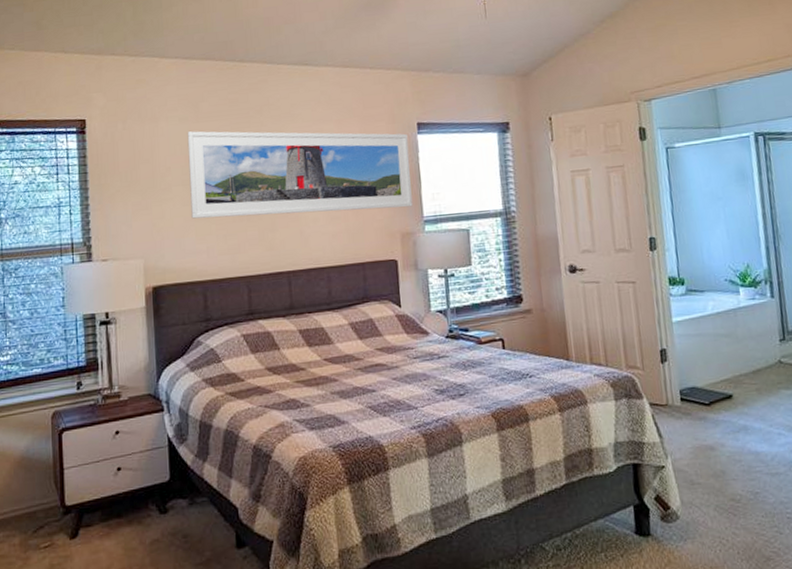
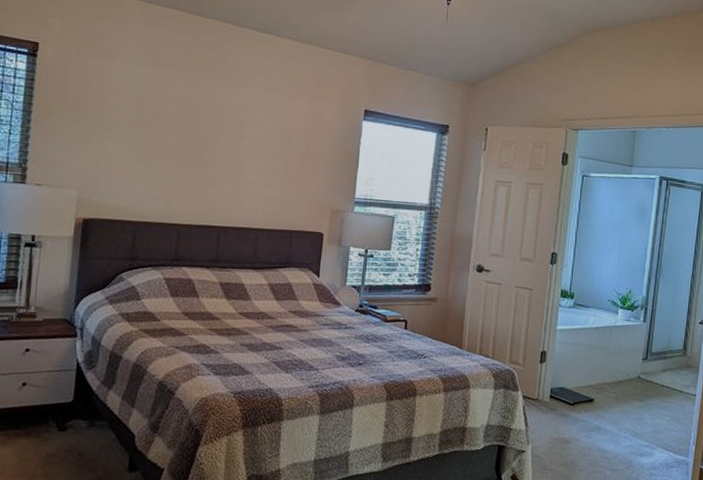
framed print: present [187,131,413,219] -> none [132,75,353,187]

